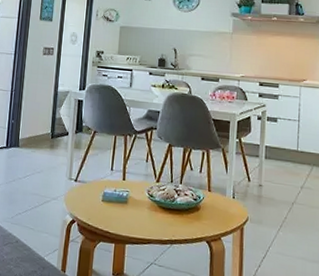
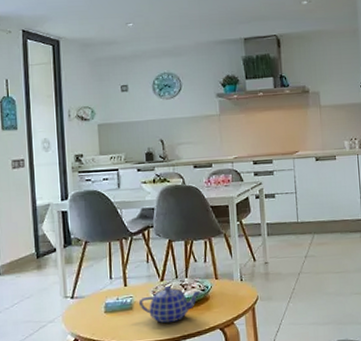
teapot: none [133,188,194,225] -> present [138,286,202,324]

